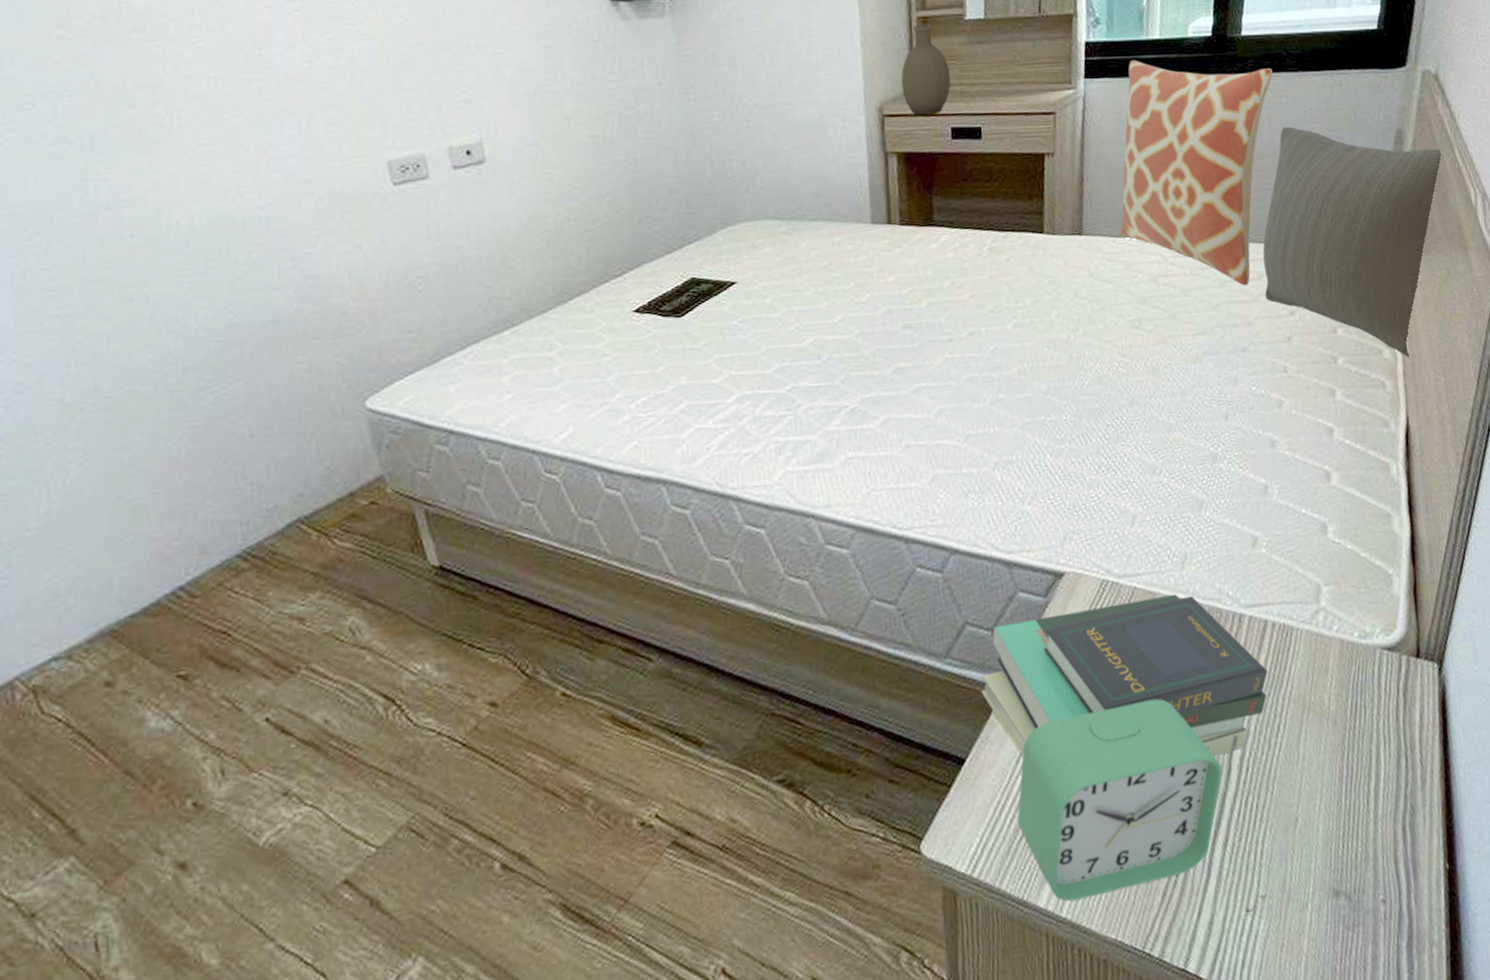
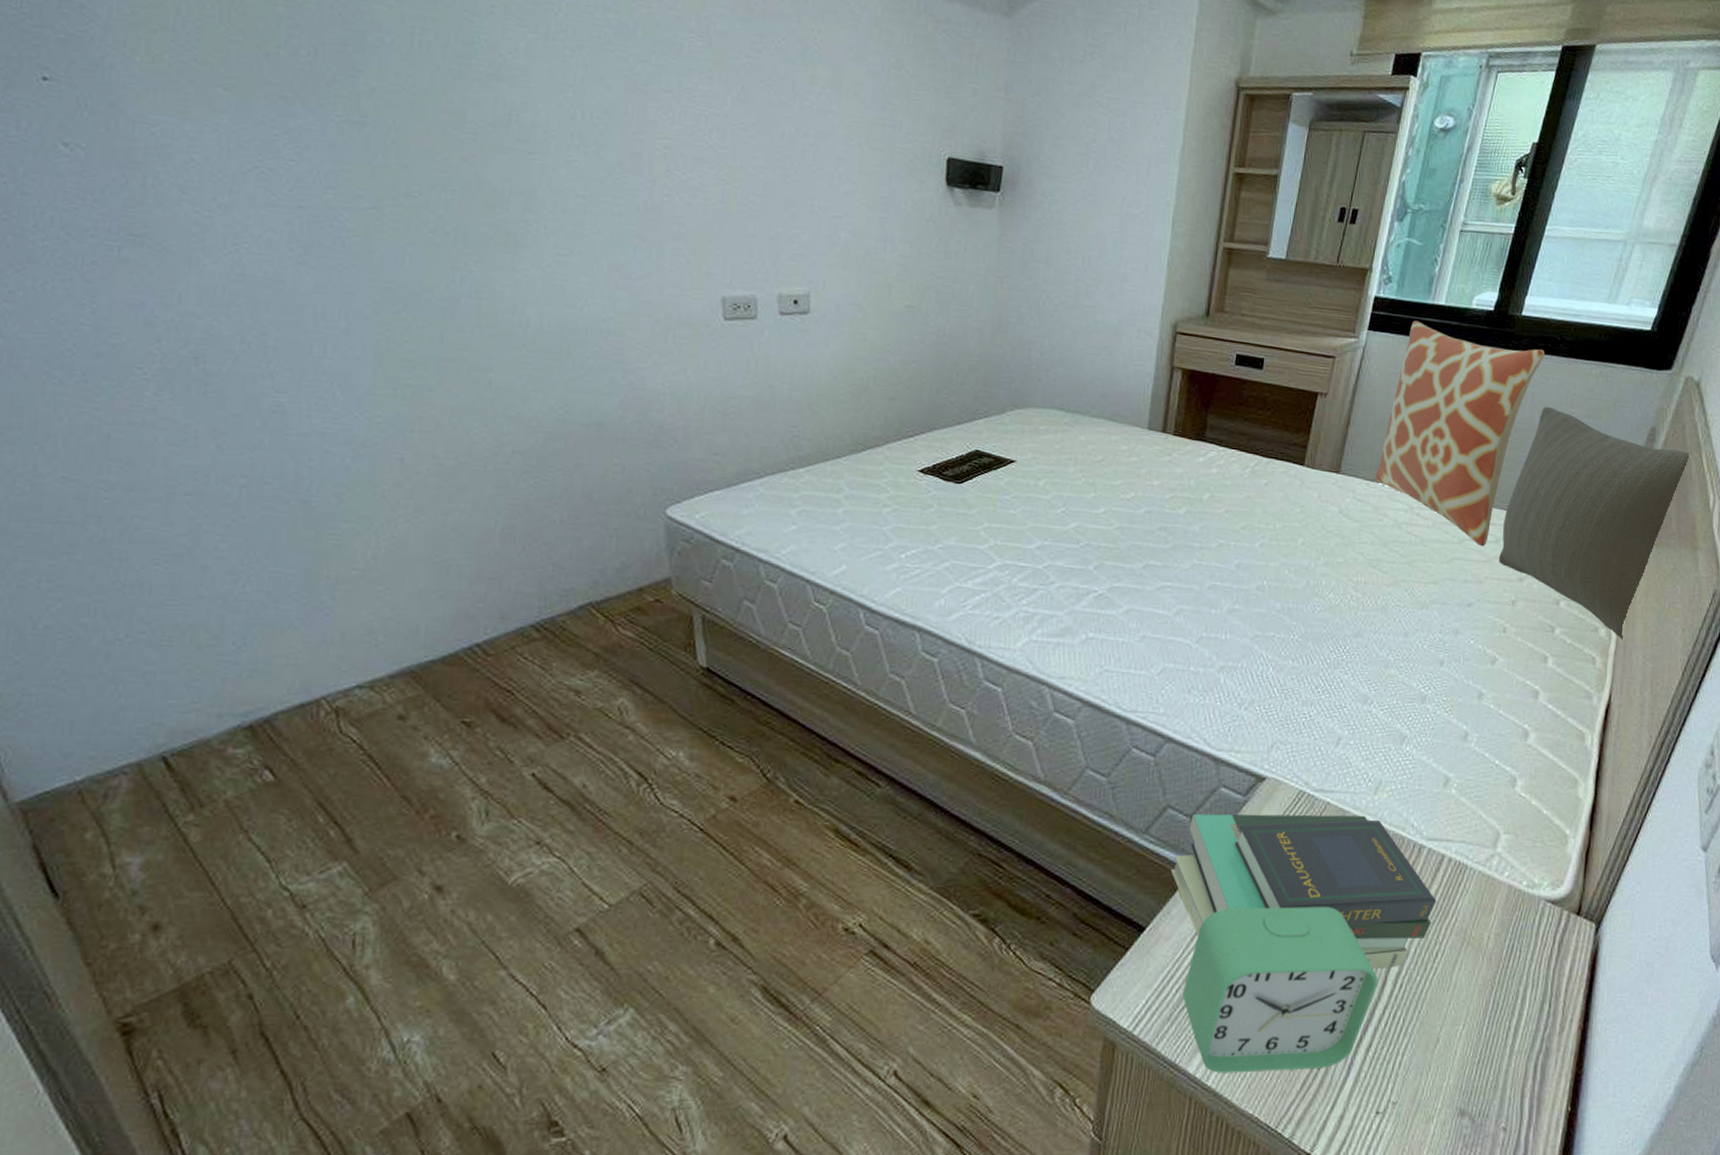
decorative vase: present [901,23,951,116] -> none [1197,254,1245,340]

